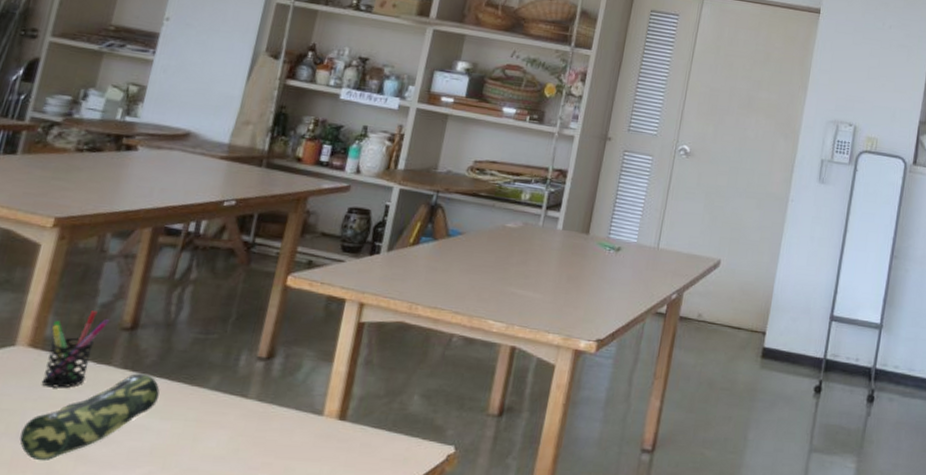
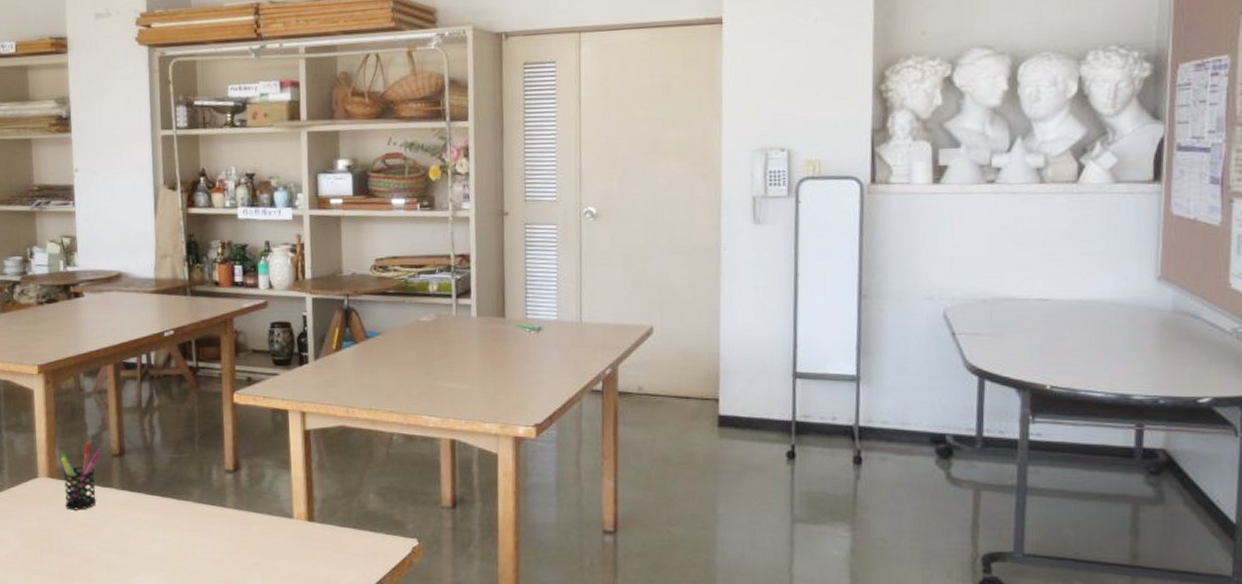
pencil case: present [19,373,160,461] -> none [61,493,156,571]

